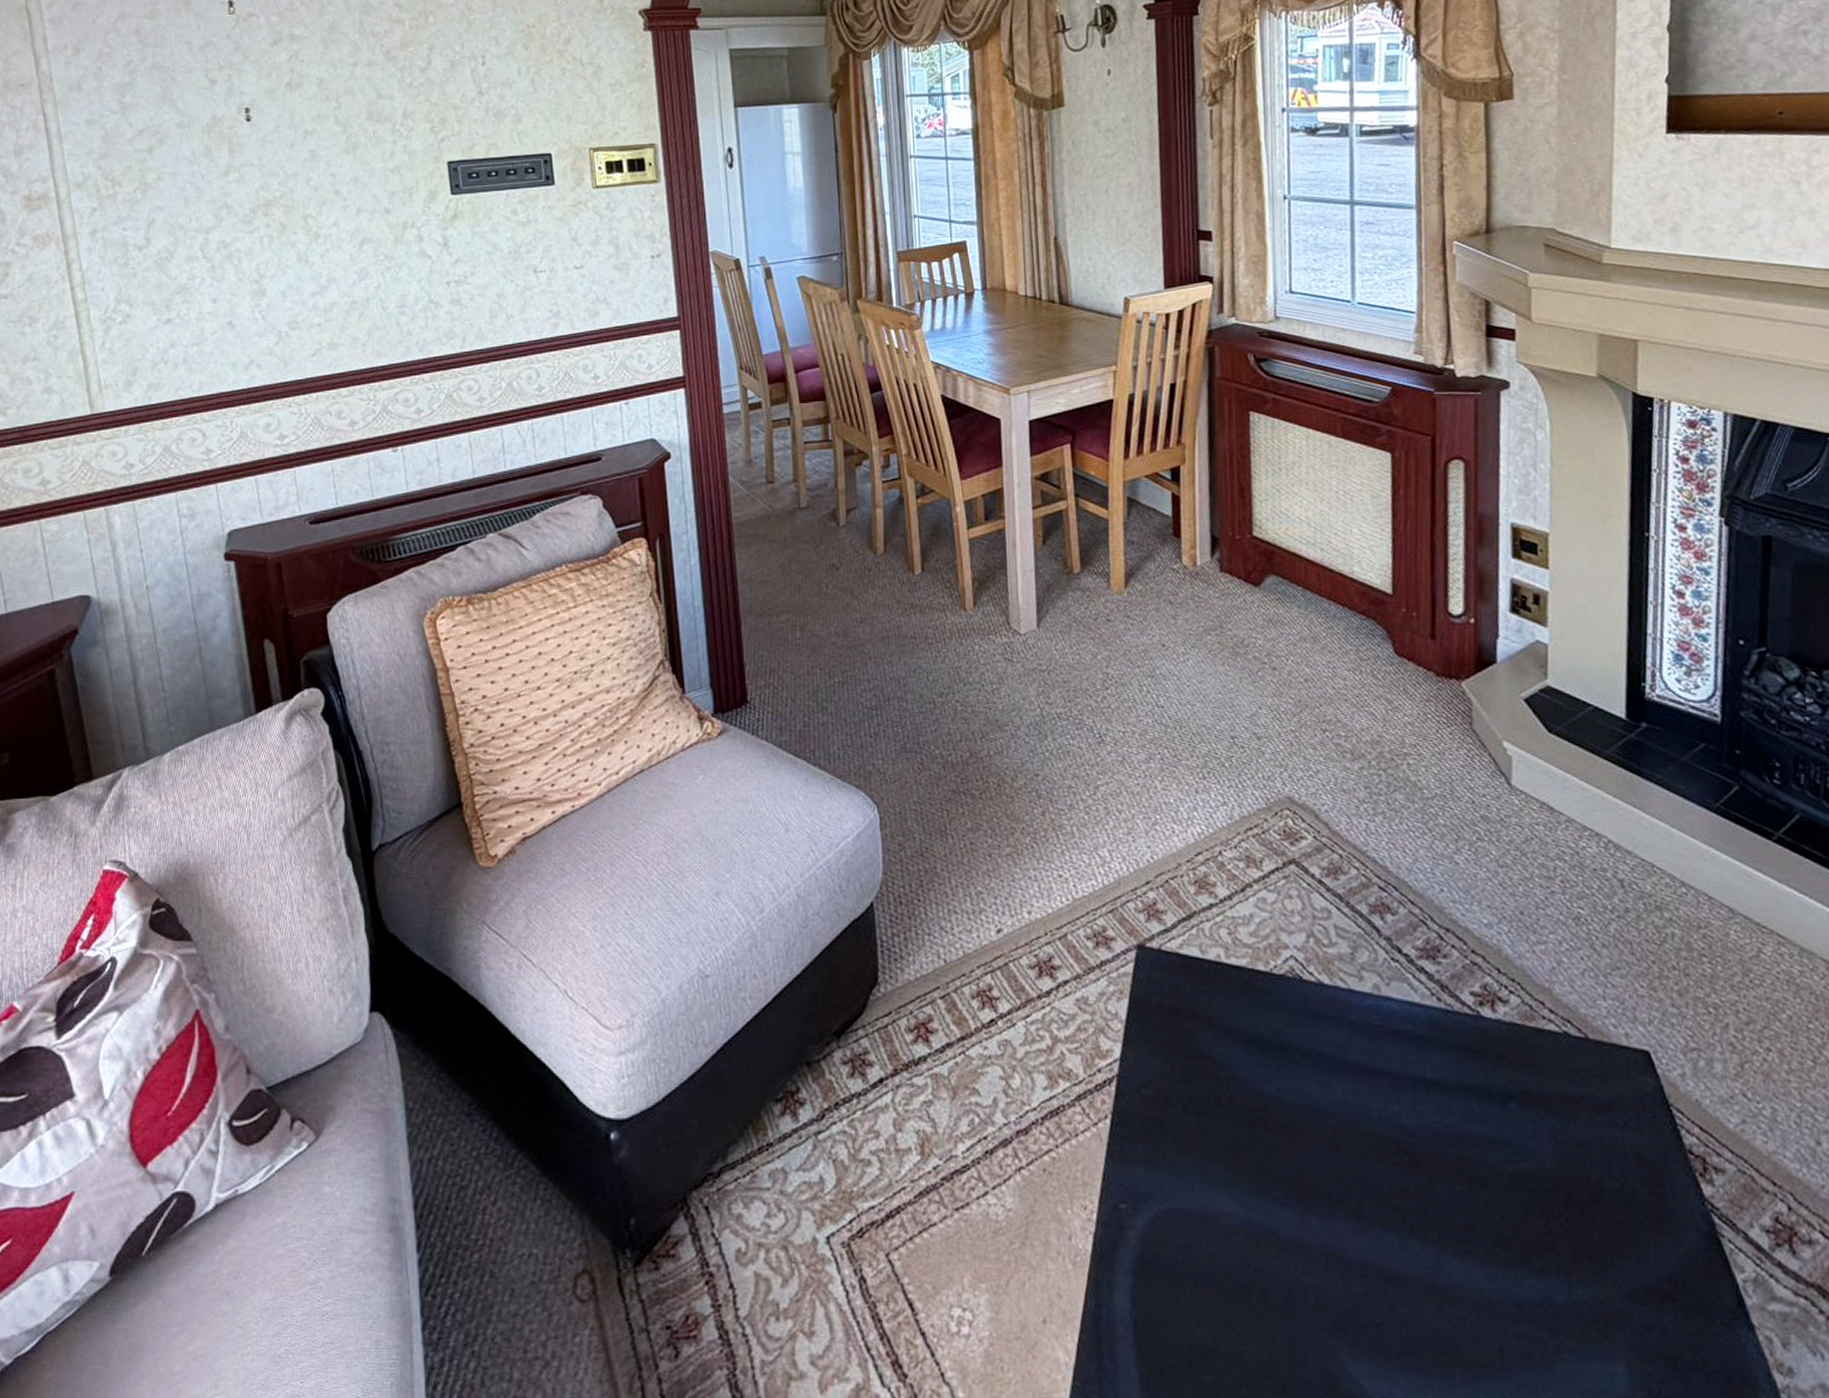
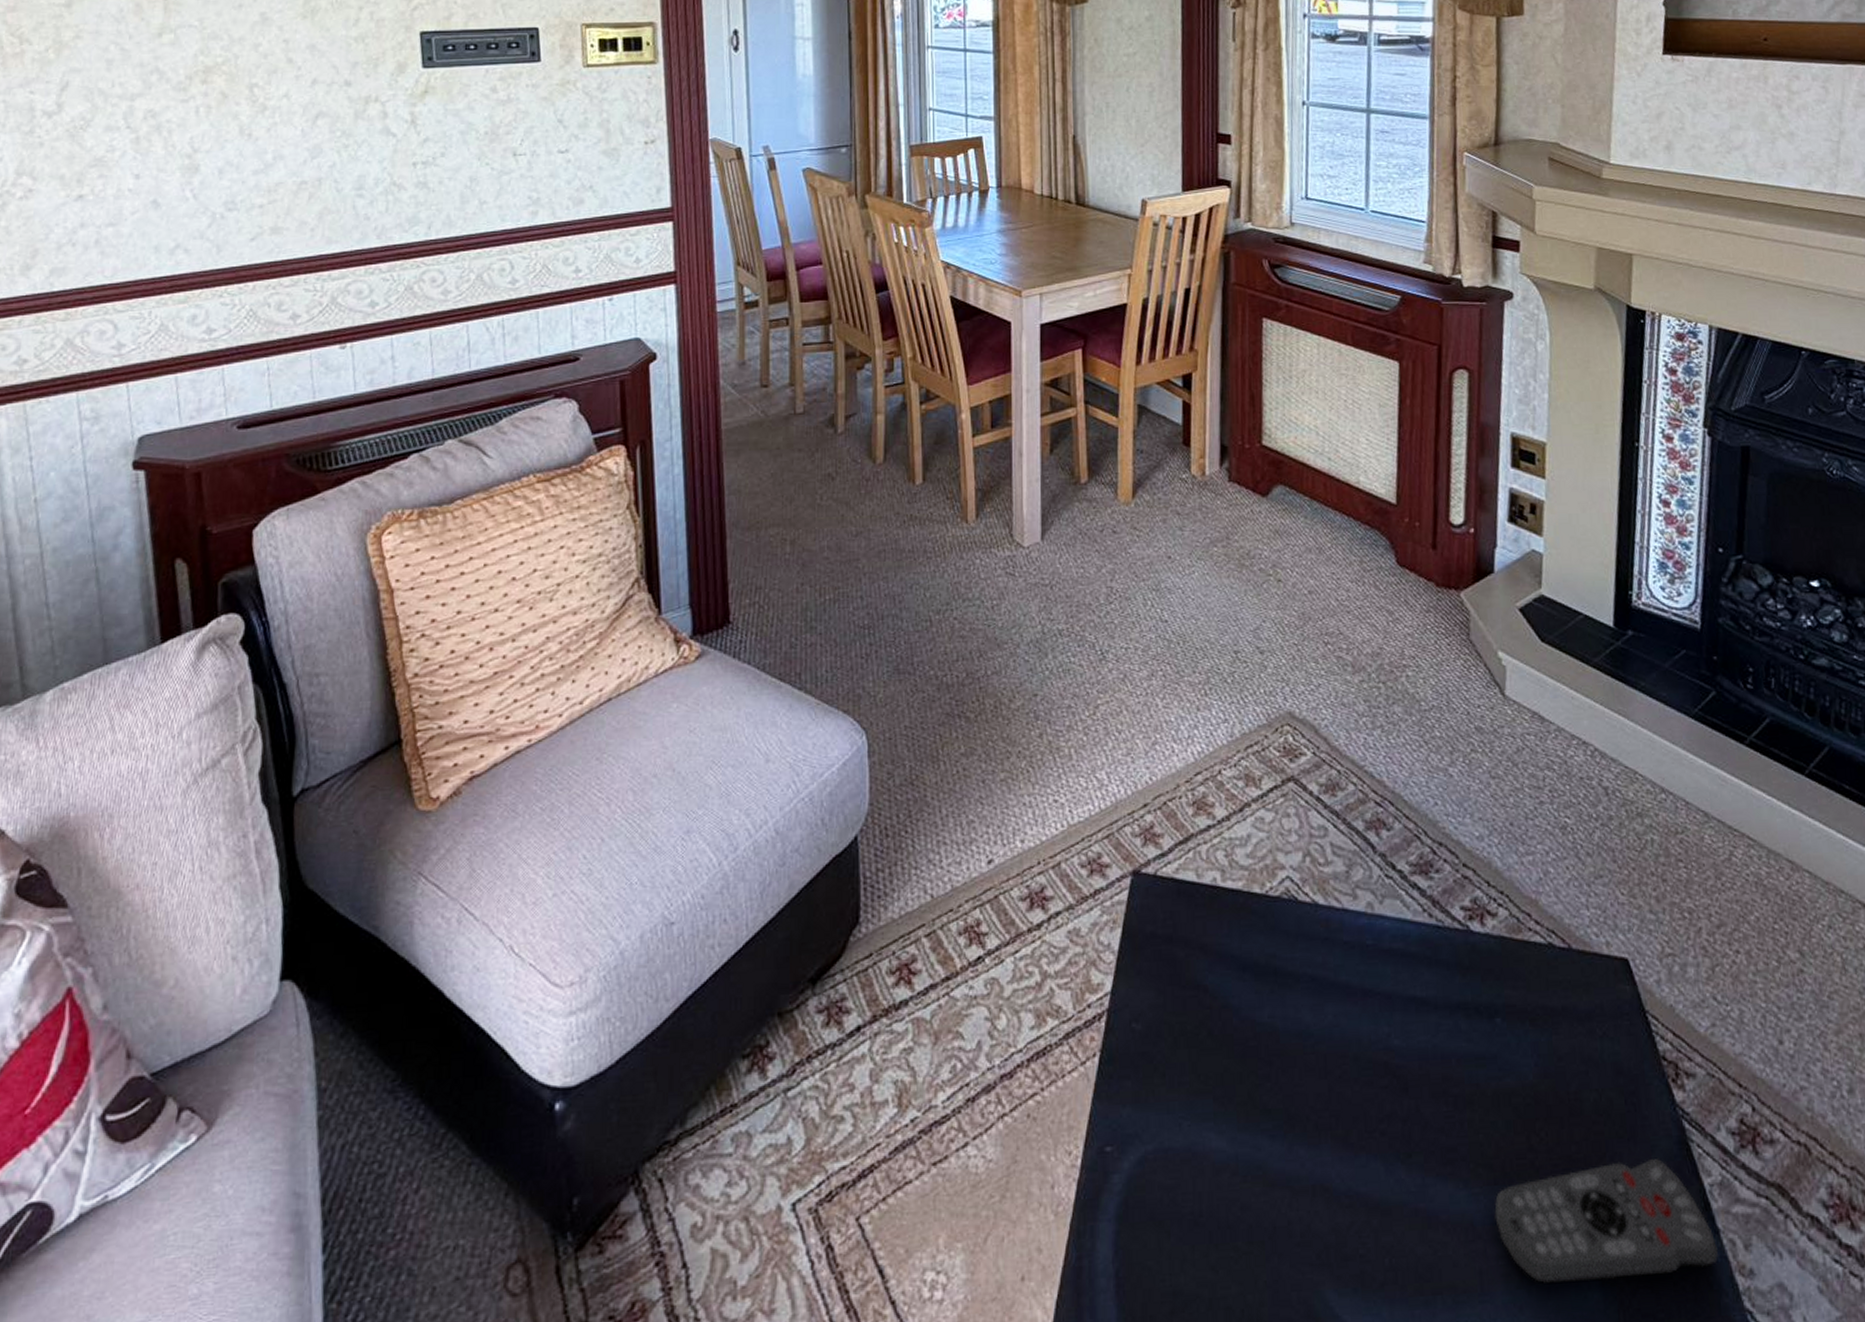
remote control: none [1513,1250,1755,1367] -> present [1494,1157,1719,1283]

